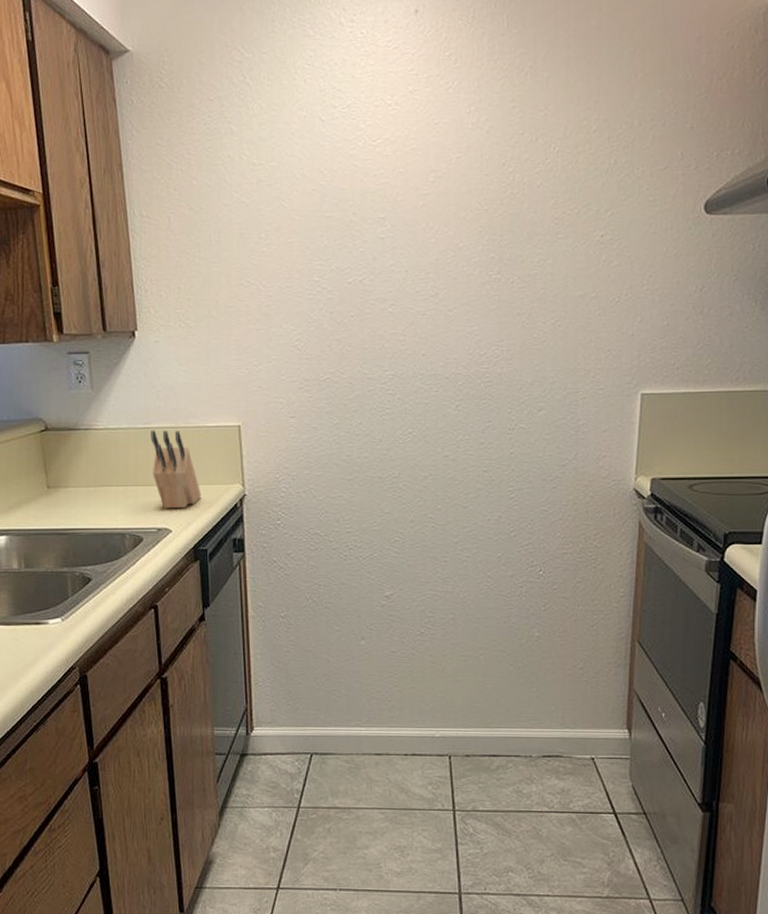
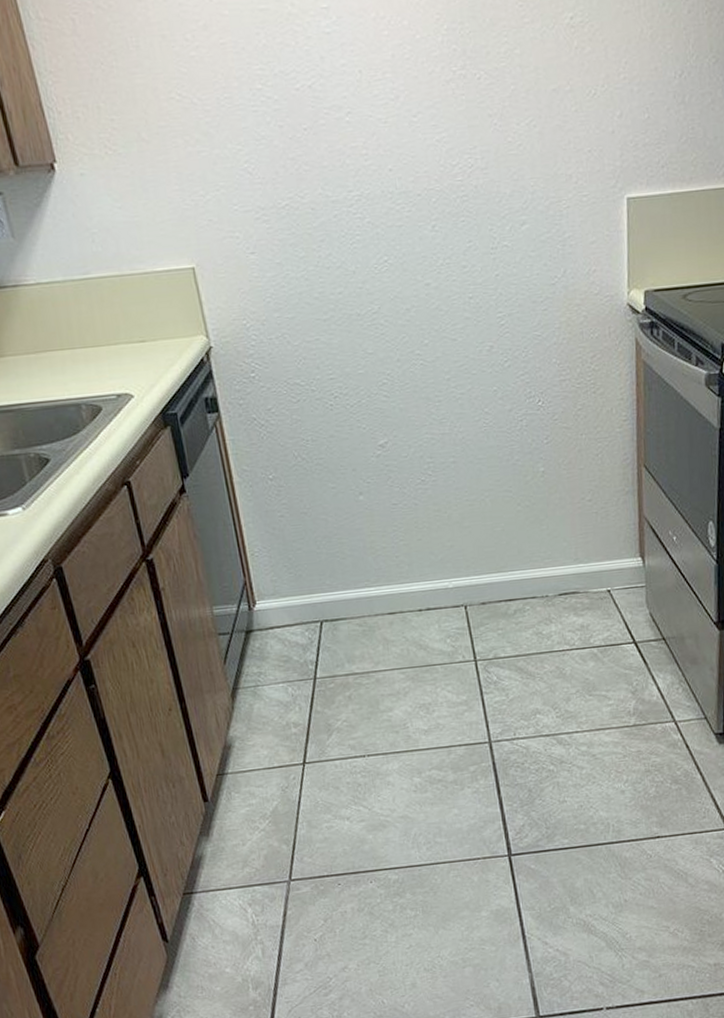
knife block: present [151,430,202,509] -> none [91,279,162,372]

